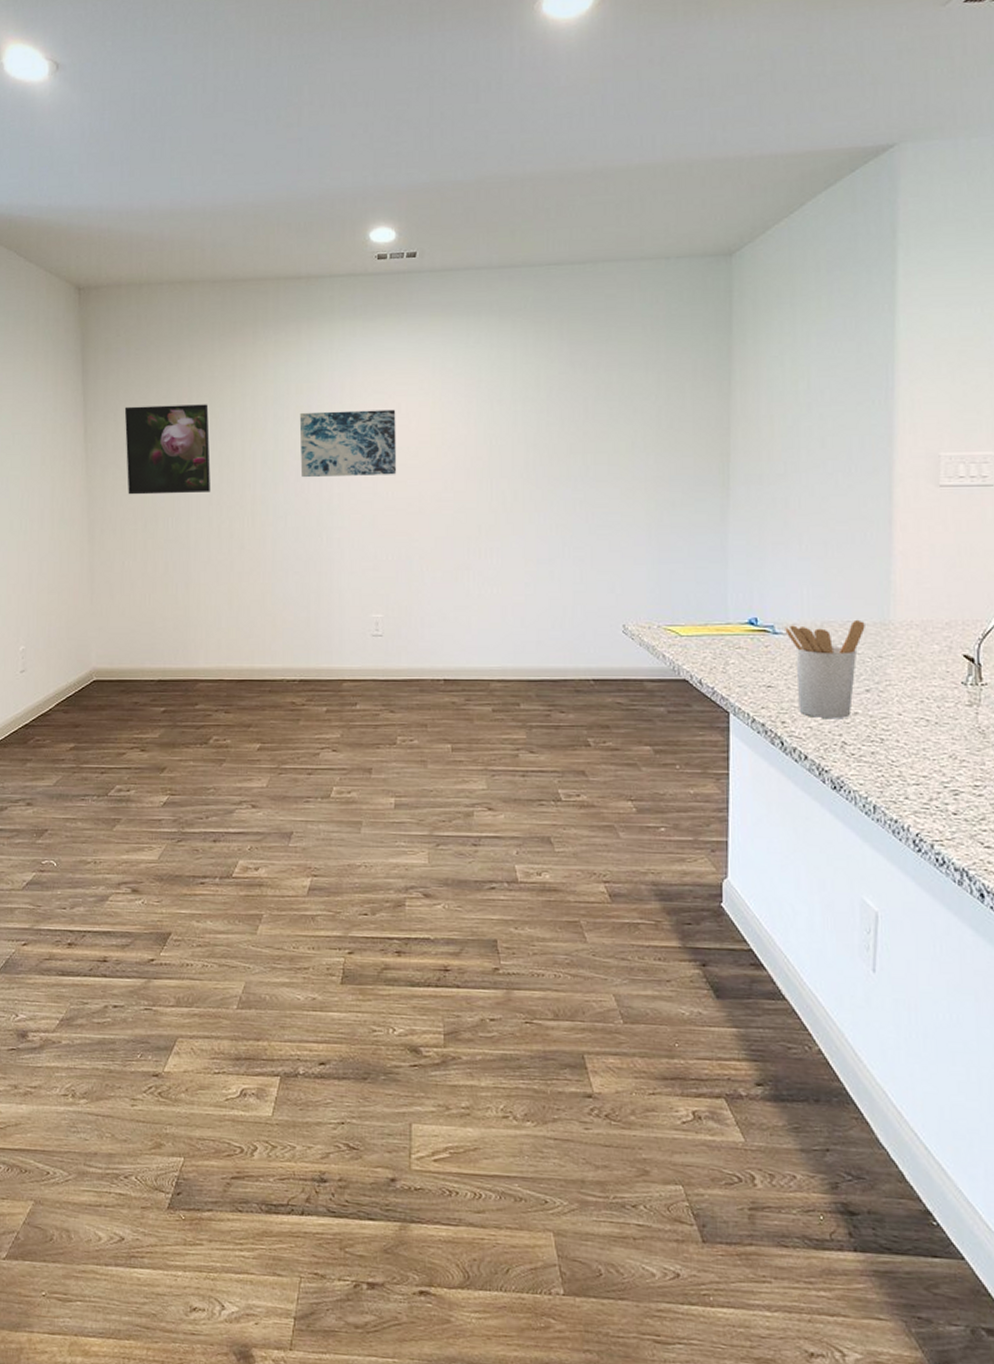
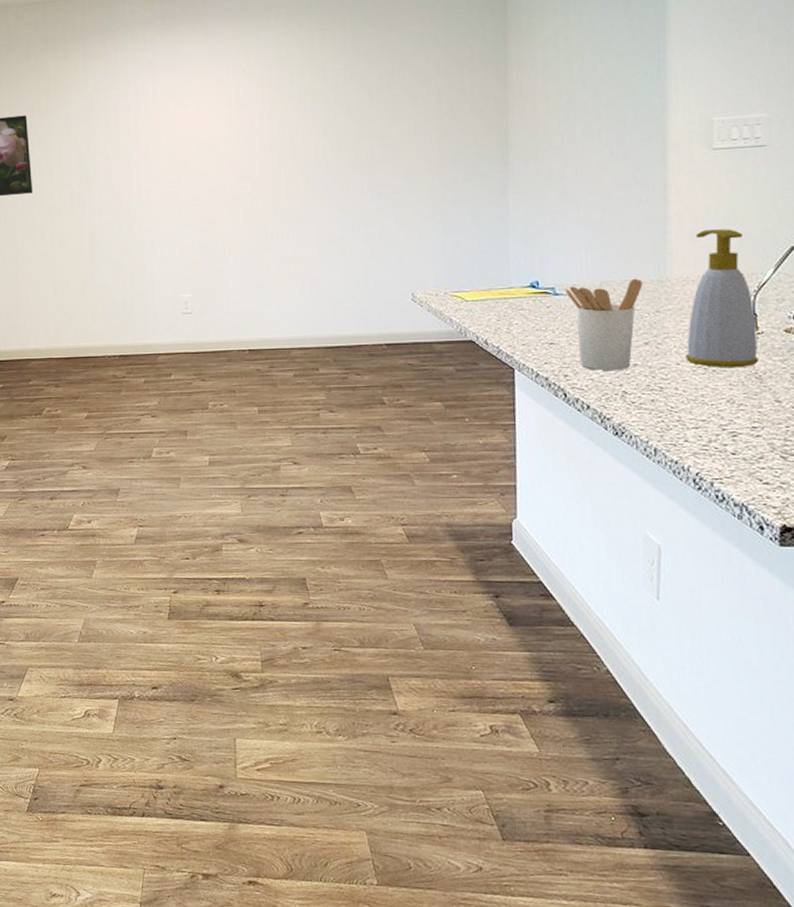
wall art: present [299,409,396,478] -> none [108,109,198,176]
soap bottle: none [908,571,982,720] -> present [686,229,758,367]

